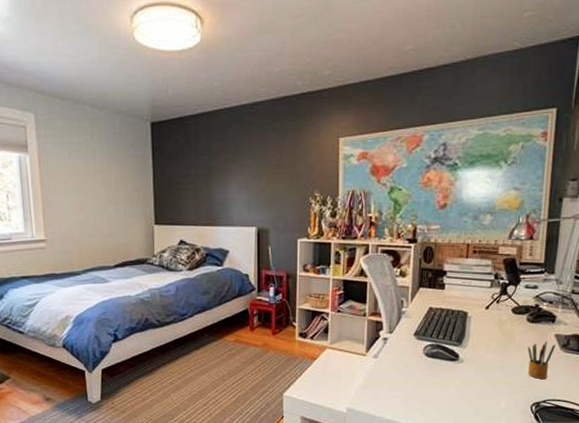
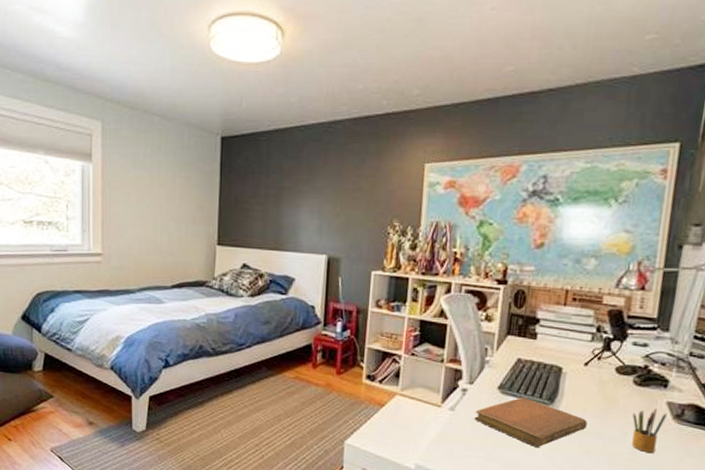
notebook: none [395,341,491,384] -> present [474,397,588,448]

